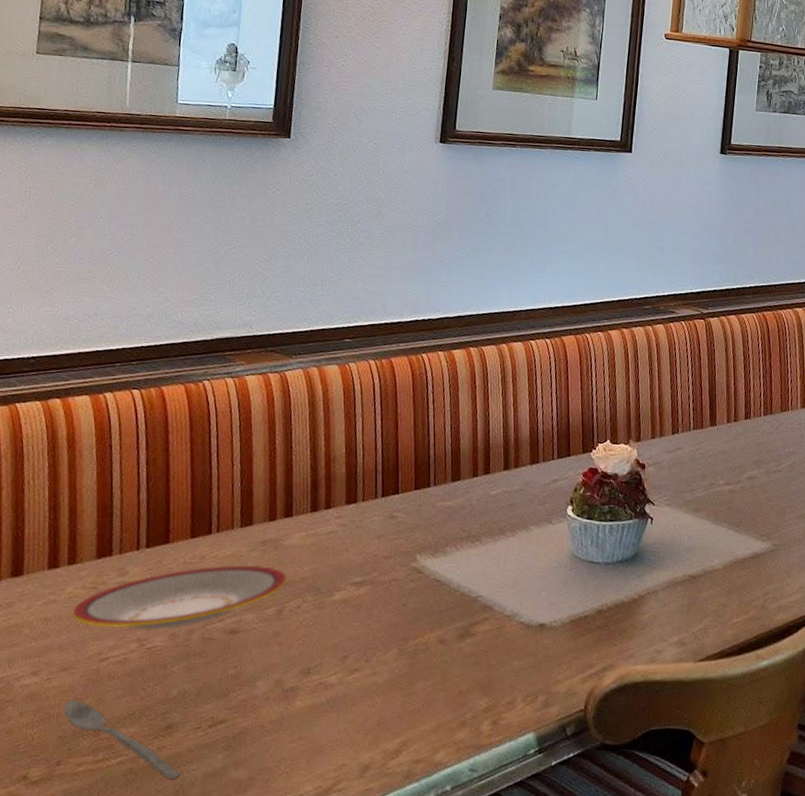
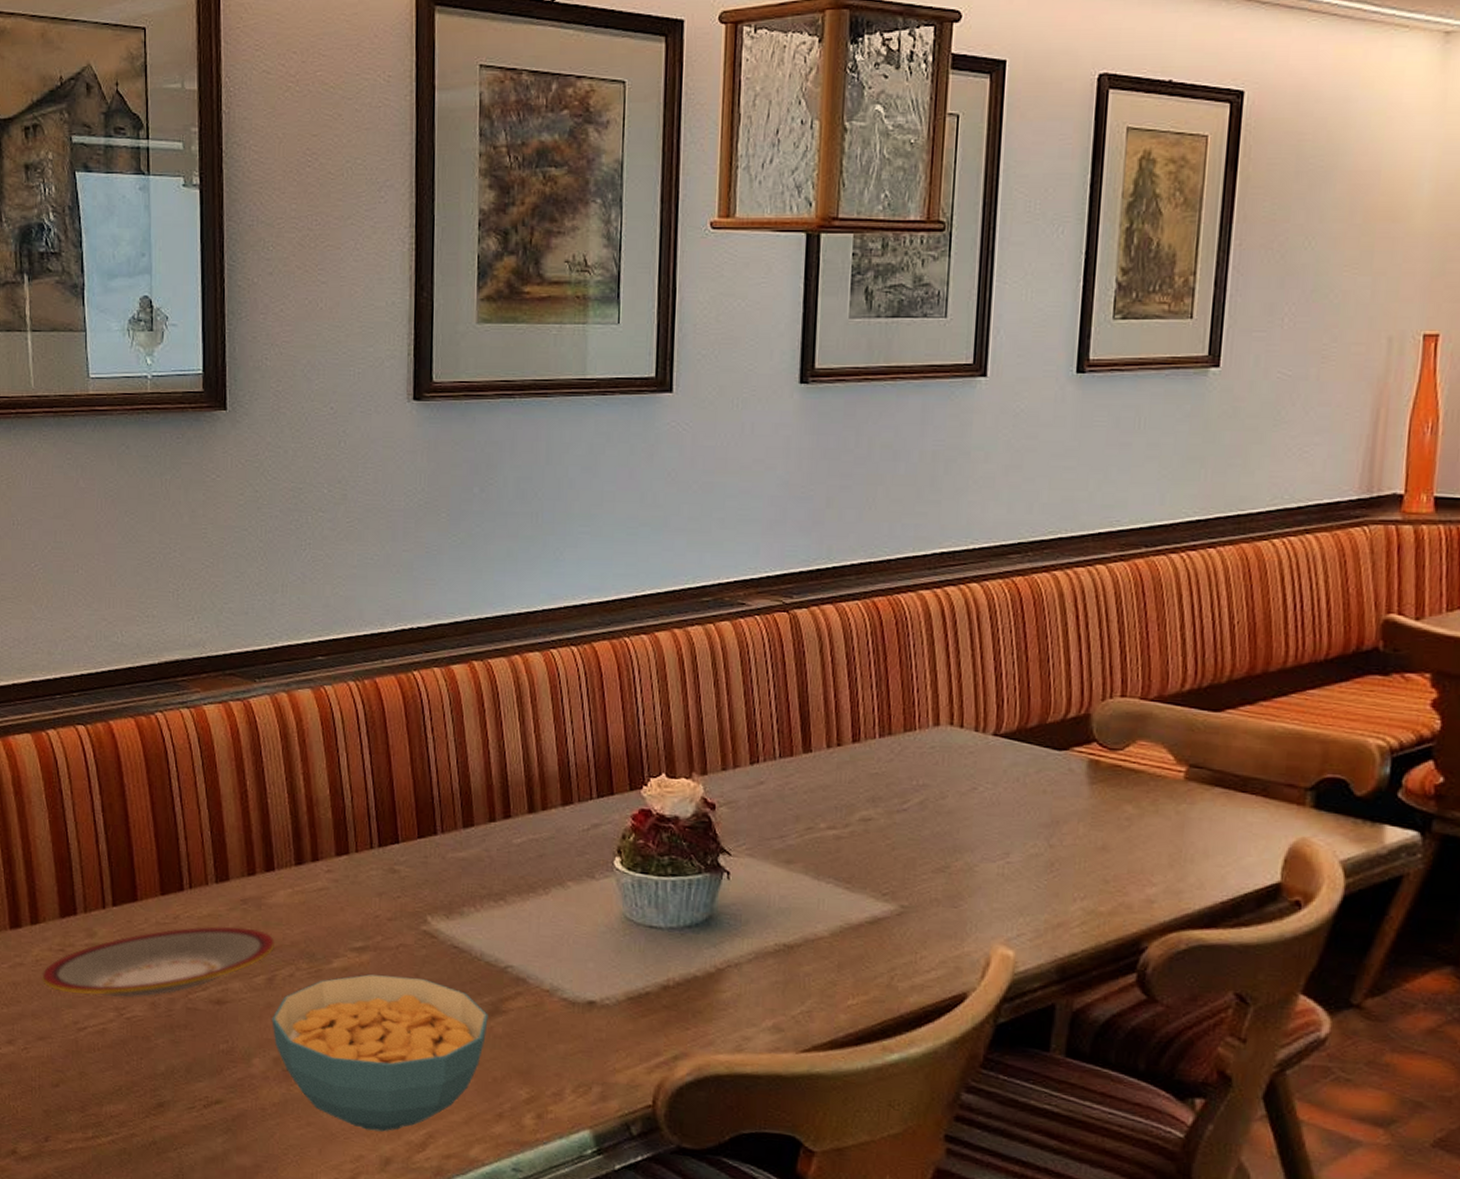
spoon: present [64,699,181,780] -> none [45,1071,179,1163]
cereal bowl: none [277,605,460,742] -> present [272,974,488,1132]

